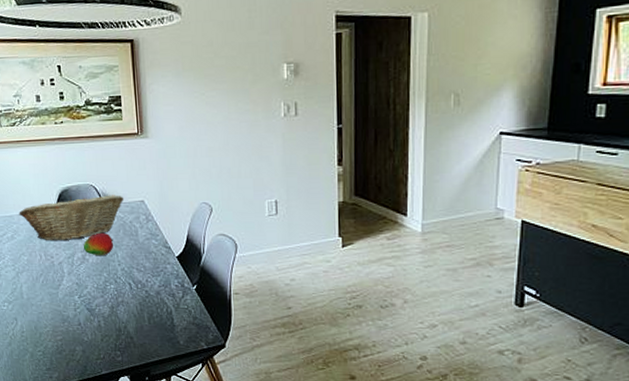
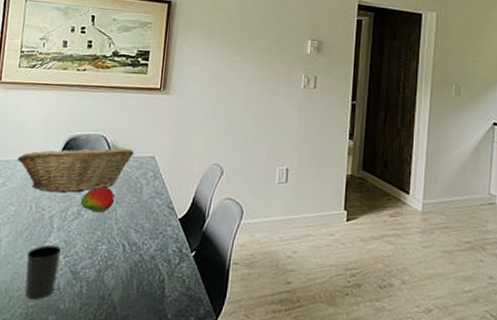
cup: none [46,287,76,334] -> present [25,244,61,300]

